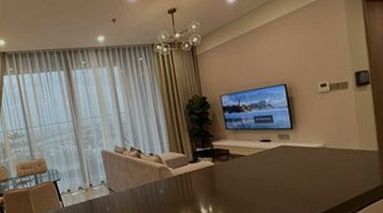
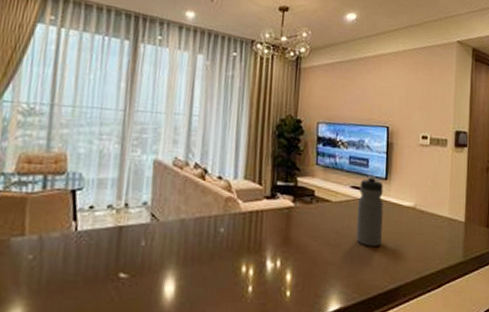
water bottle: none [268,128,297,186] -> present [356,176,384,247]

